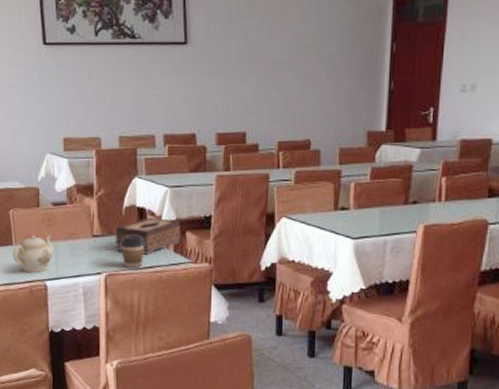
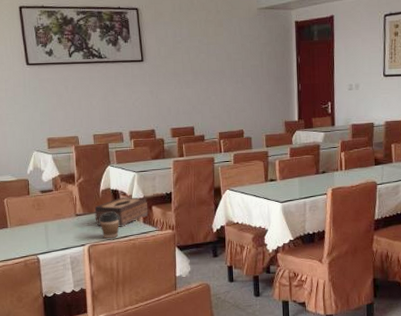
teapot: present [12,235,54,273] -> none [8,217,44,250]

